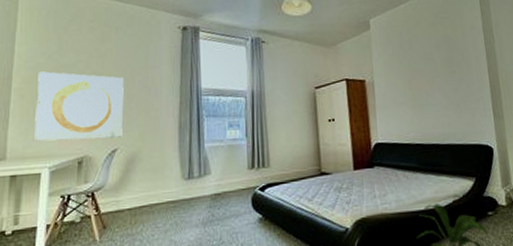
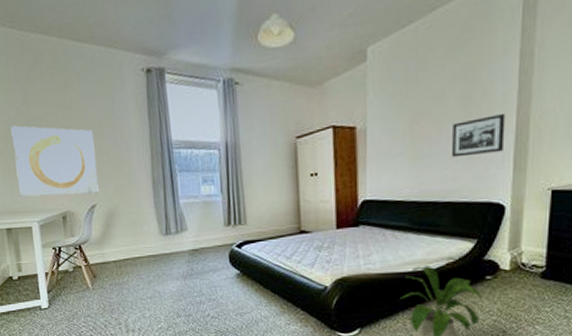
picture frame: none [442,72,484,107] -> present [451,113,506,158]

